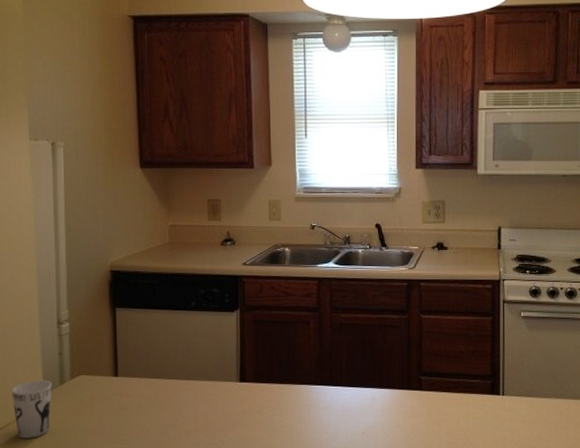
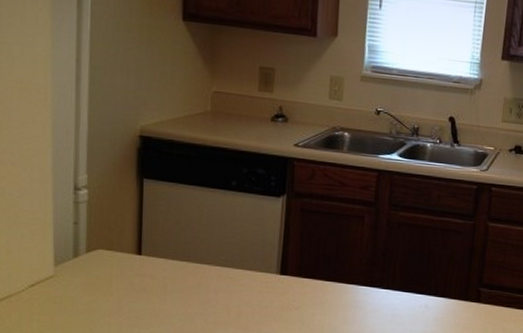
cup: present [12,380,52,439] -> none [16,249,65,313]

